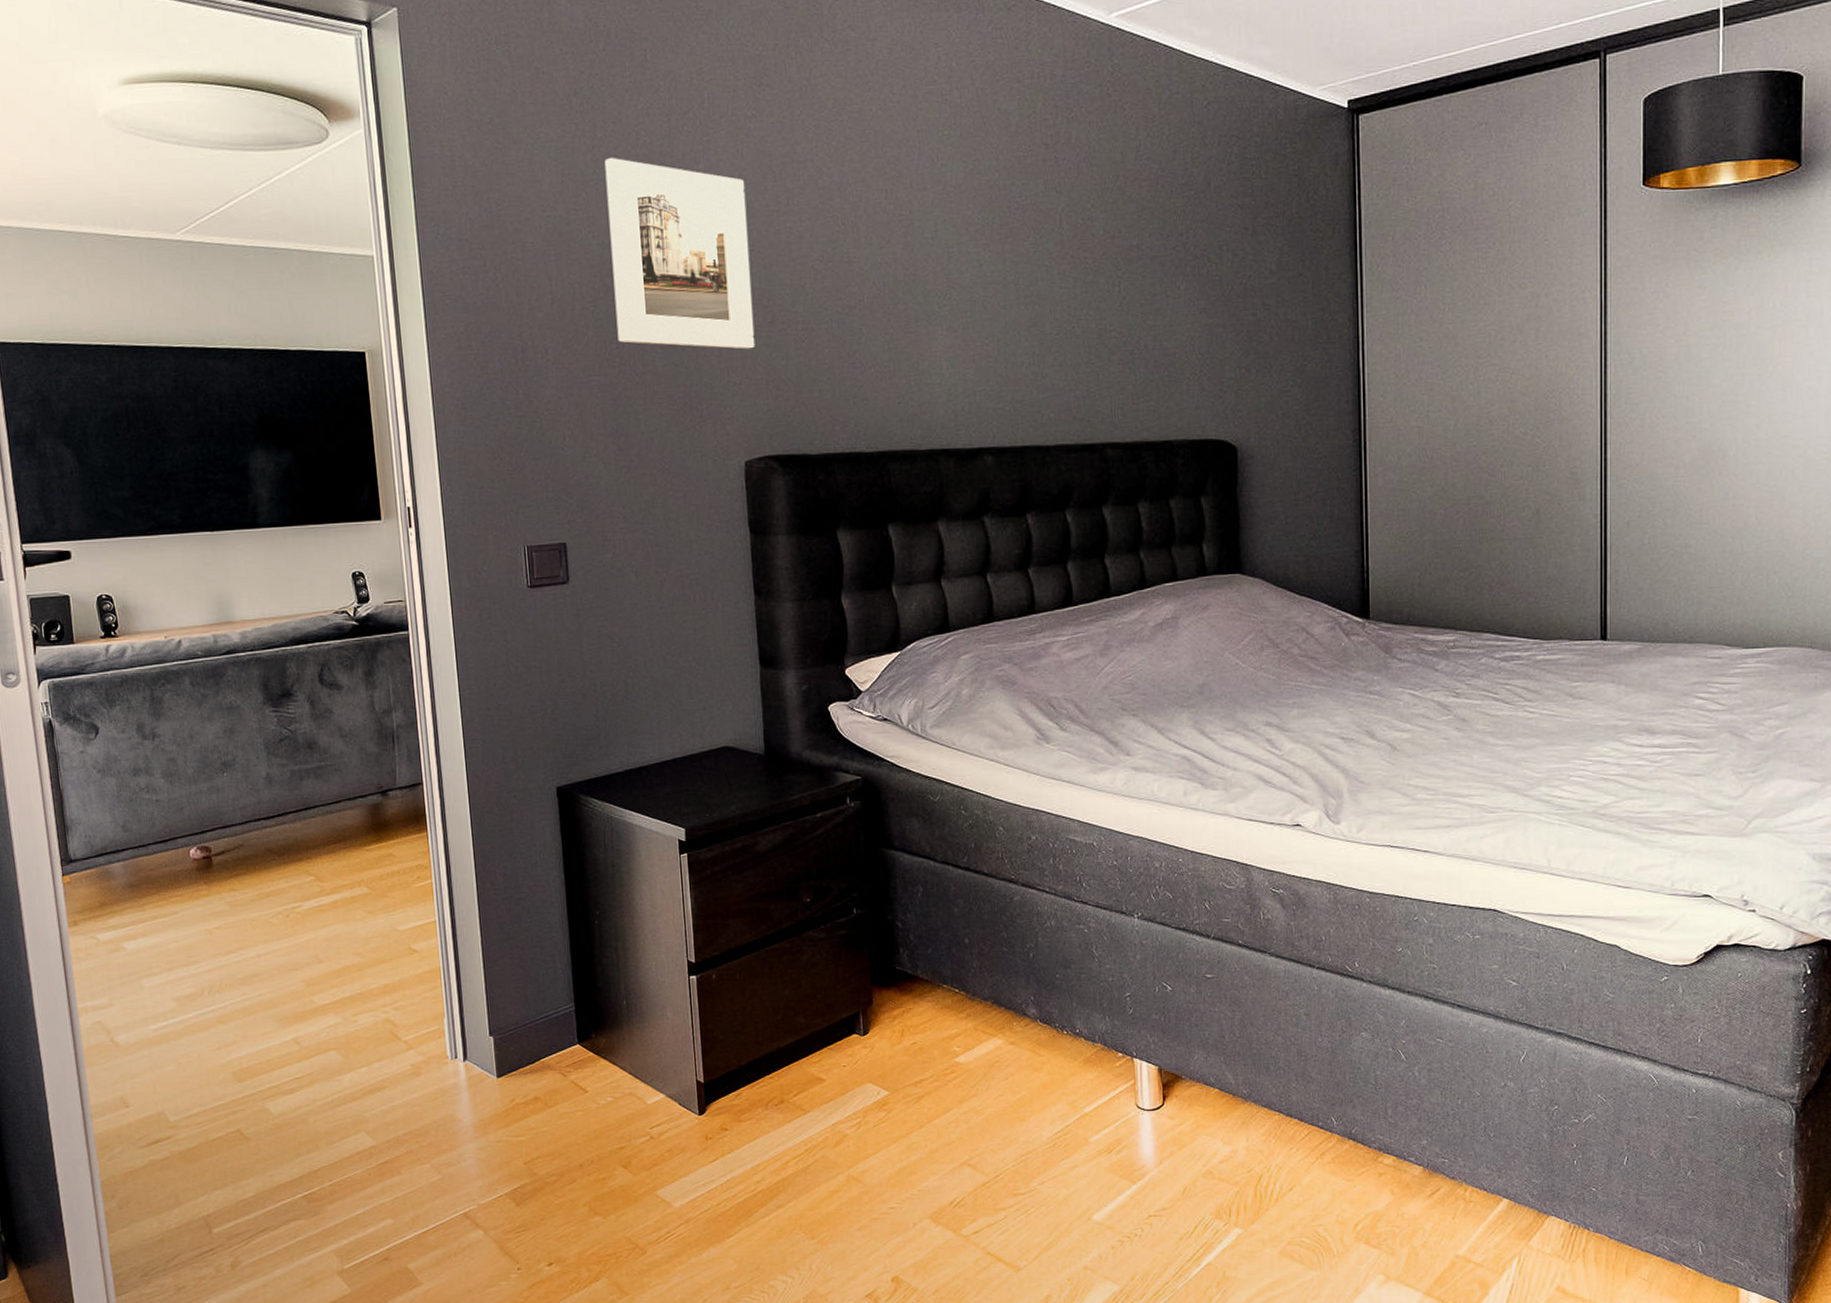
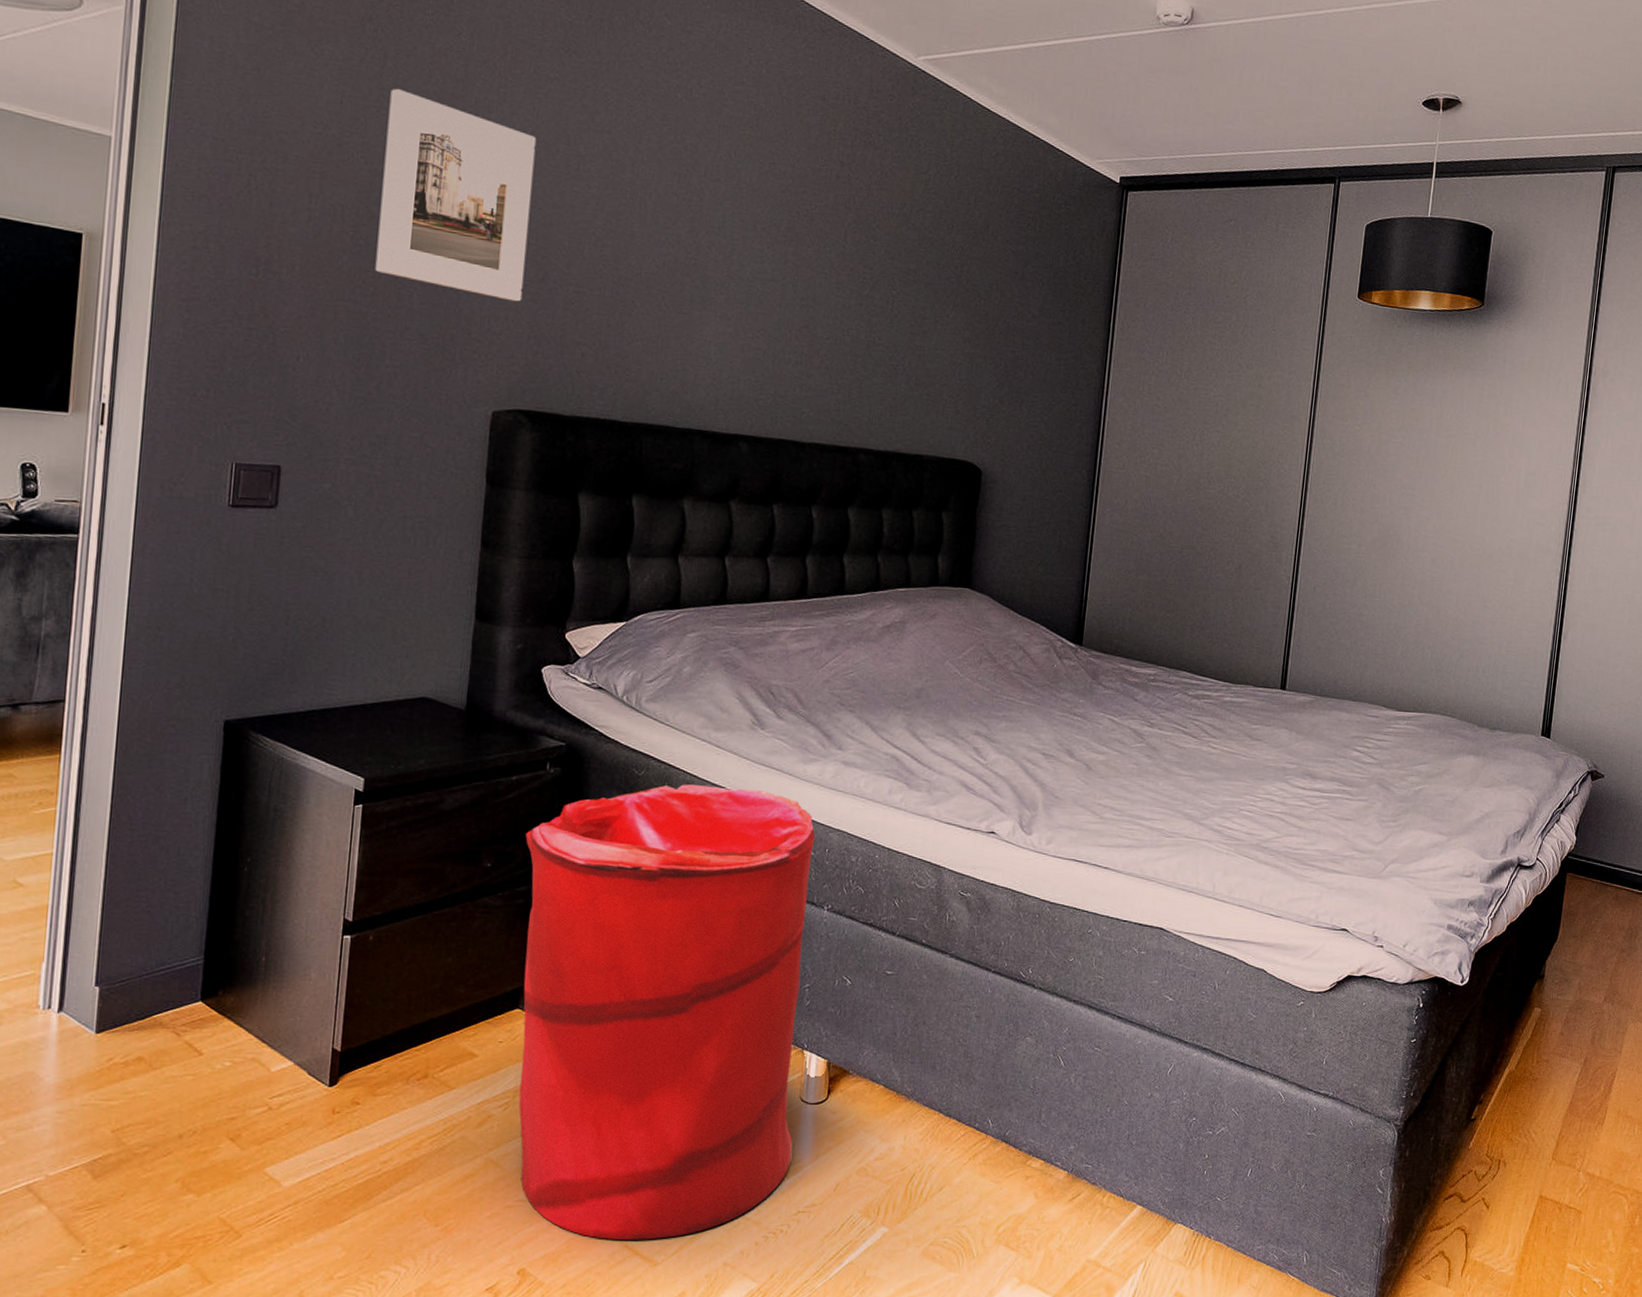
laundry hamper: none [837,804,1136,1247] -> present [519,784,816,1240]

